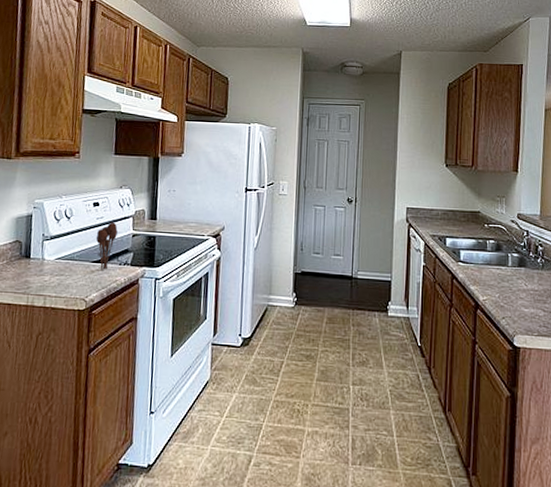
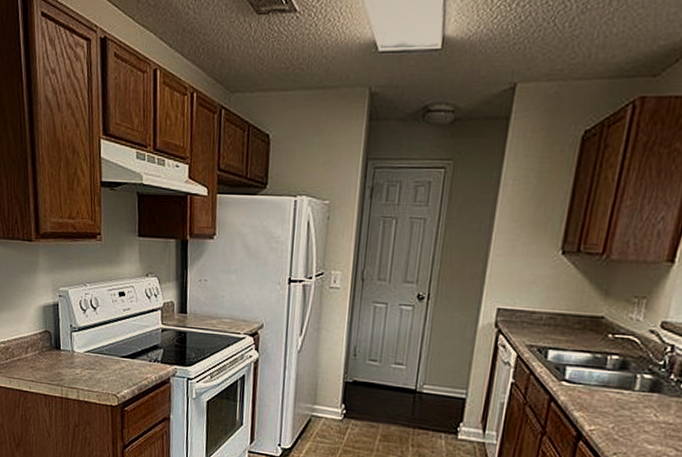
utensil holder: present [95,222,118,270] -> none [123,314,146,366]

